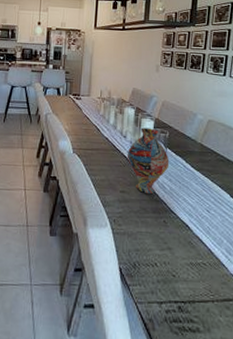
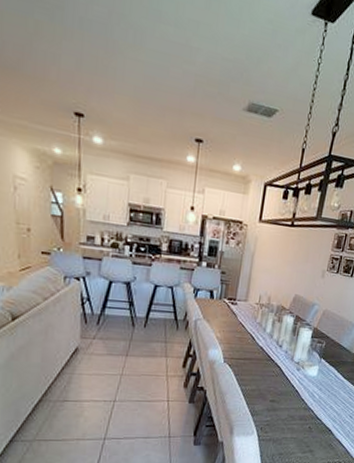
vase: present [127,127,170,195] -> none [280,337,322,403]

